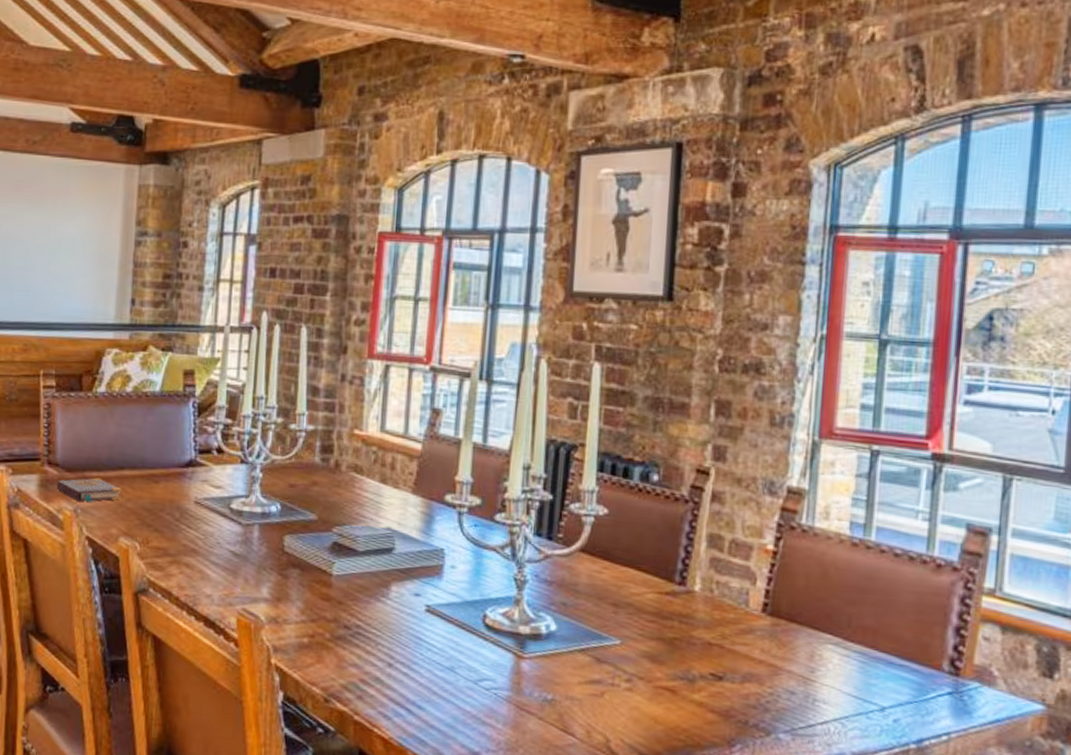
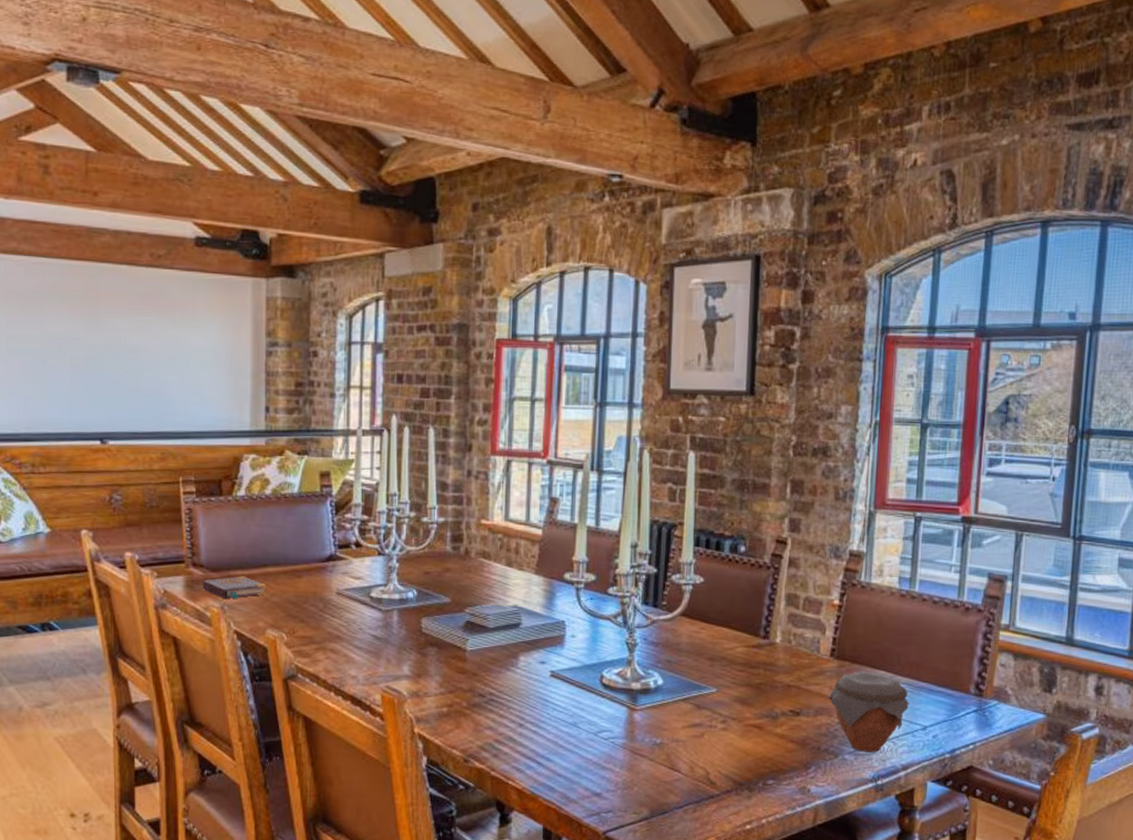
jar: none [759,633,864,734] -> present [828,671,910,752]

